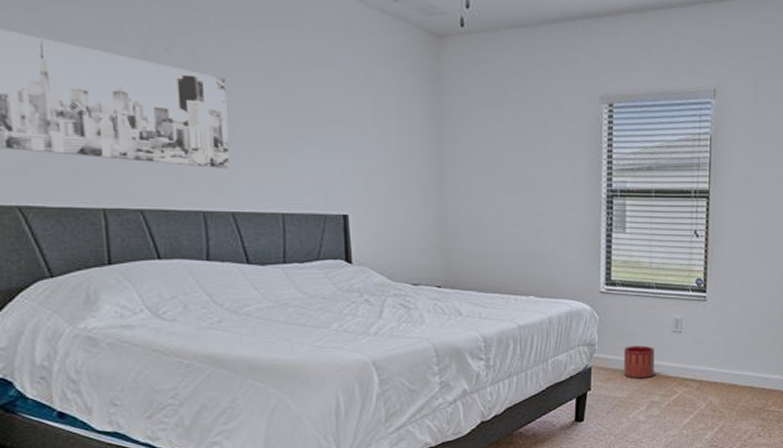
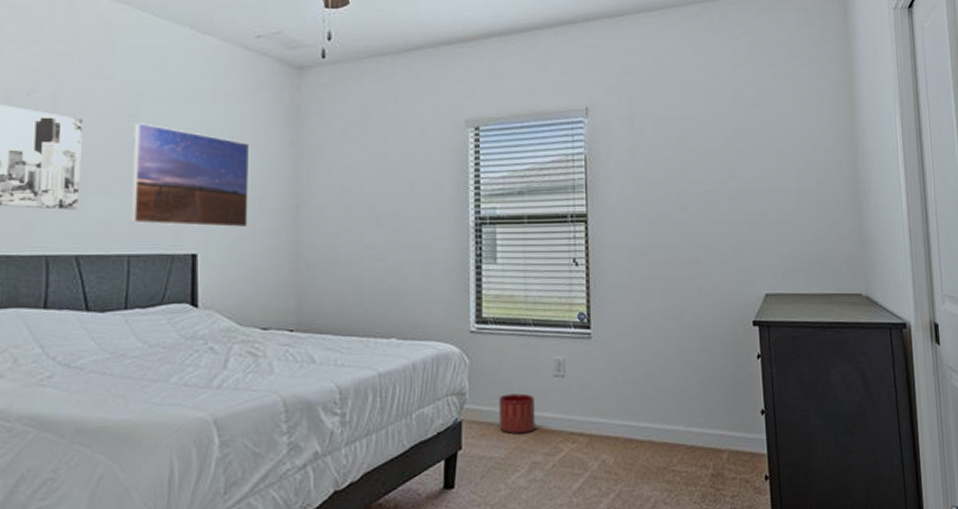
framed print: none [277,85,395,192] -> present [130,123,250,228]

